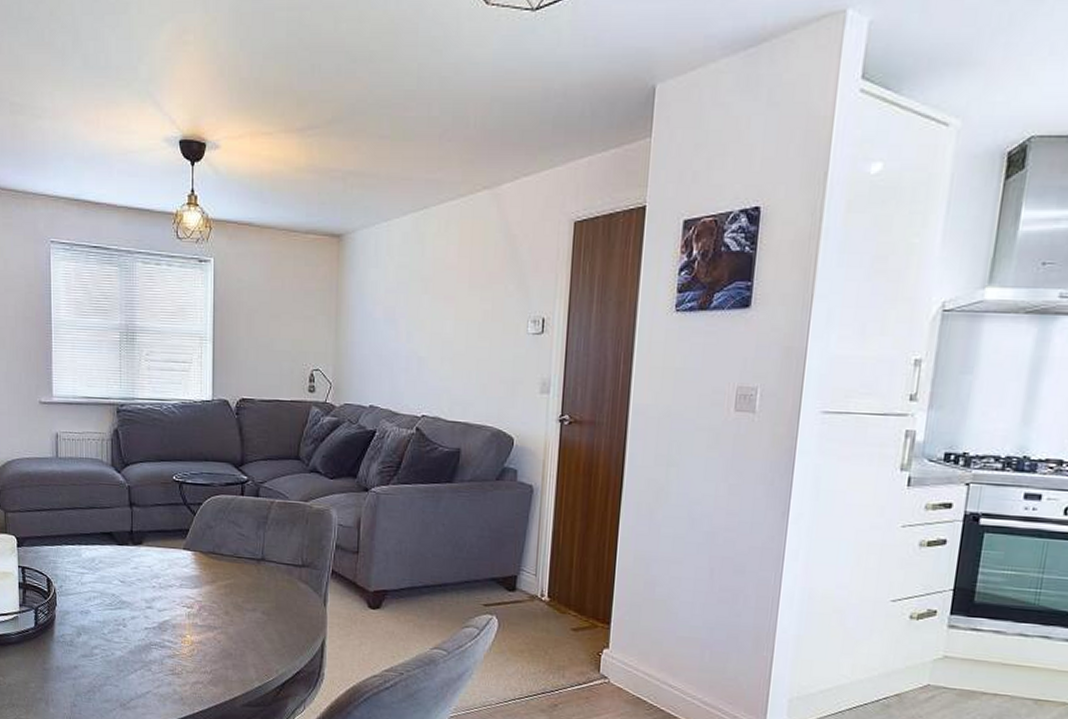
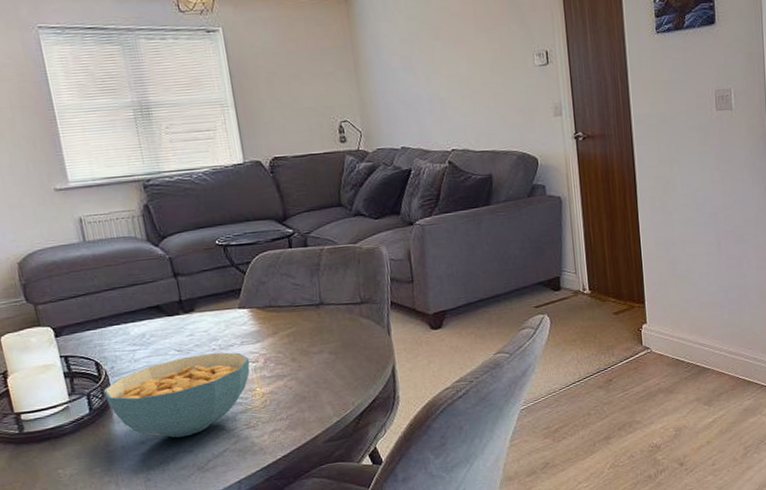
cereal bowl: none [49,589,185,670] -> present [103,352,250,438]

